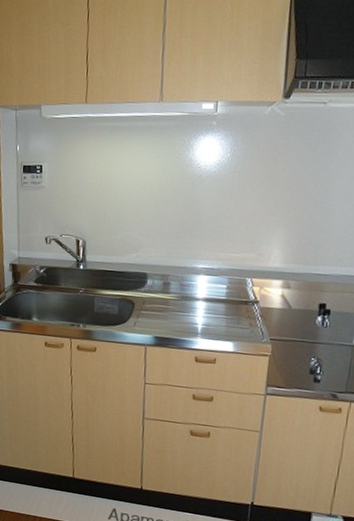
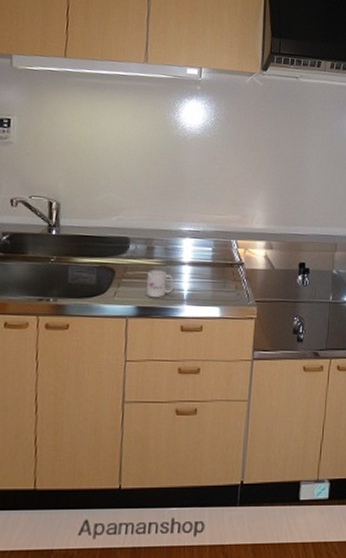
mug: none [163,304,189,330] -> present [146,270,174,298]

